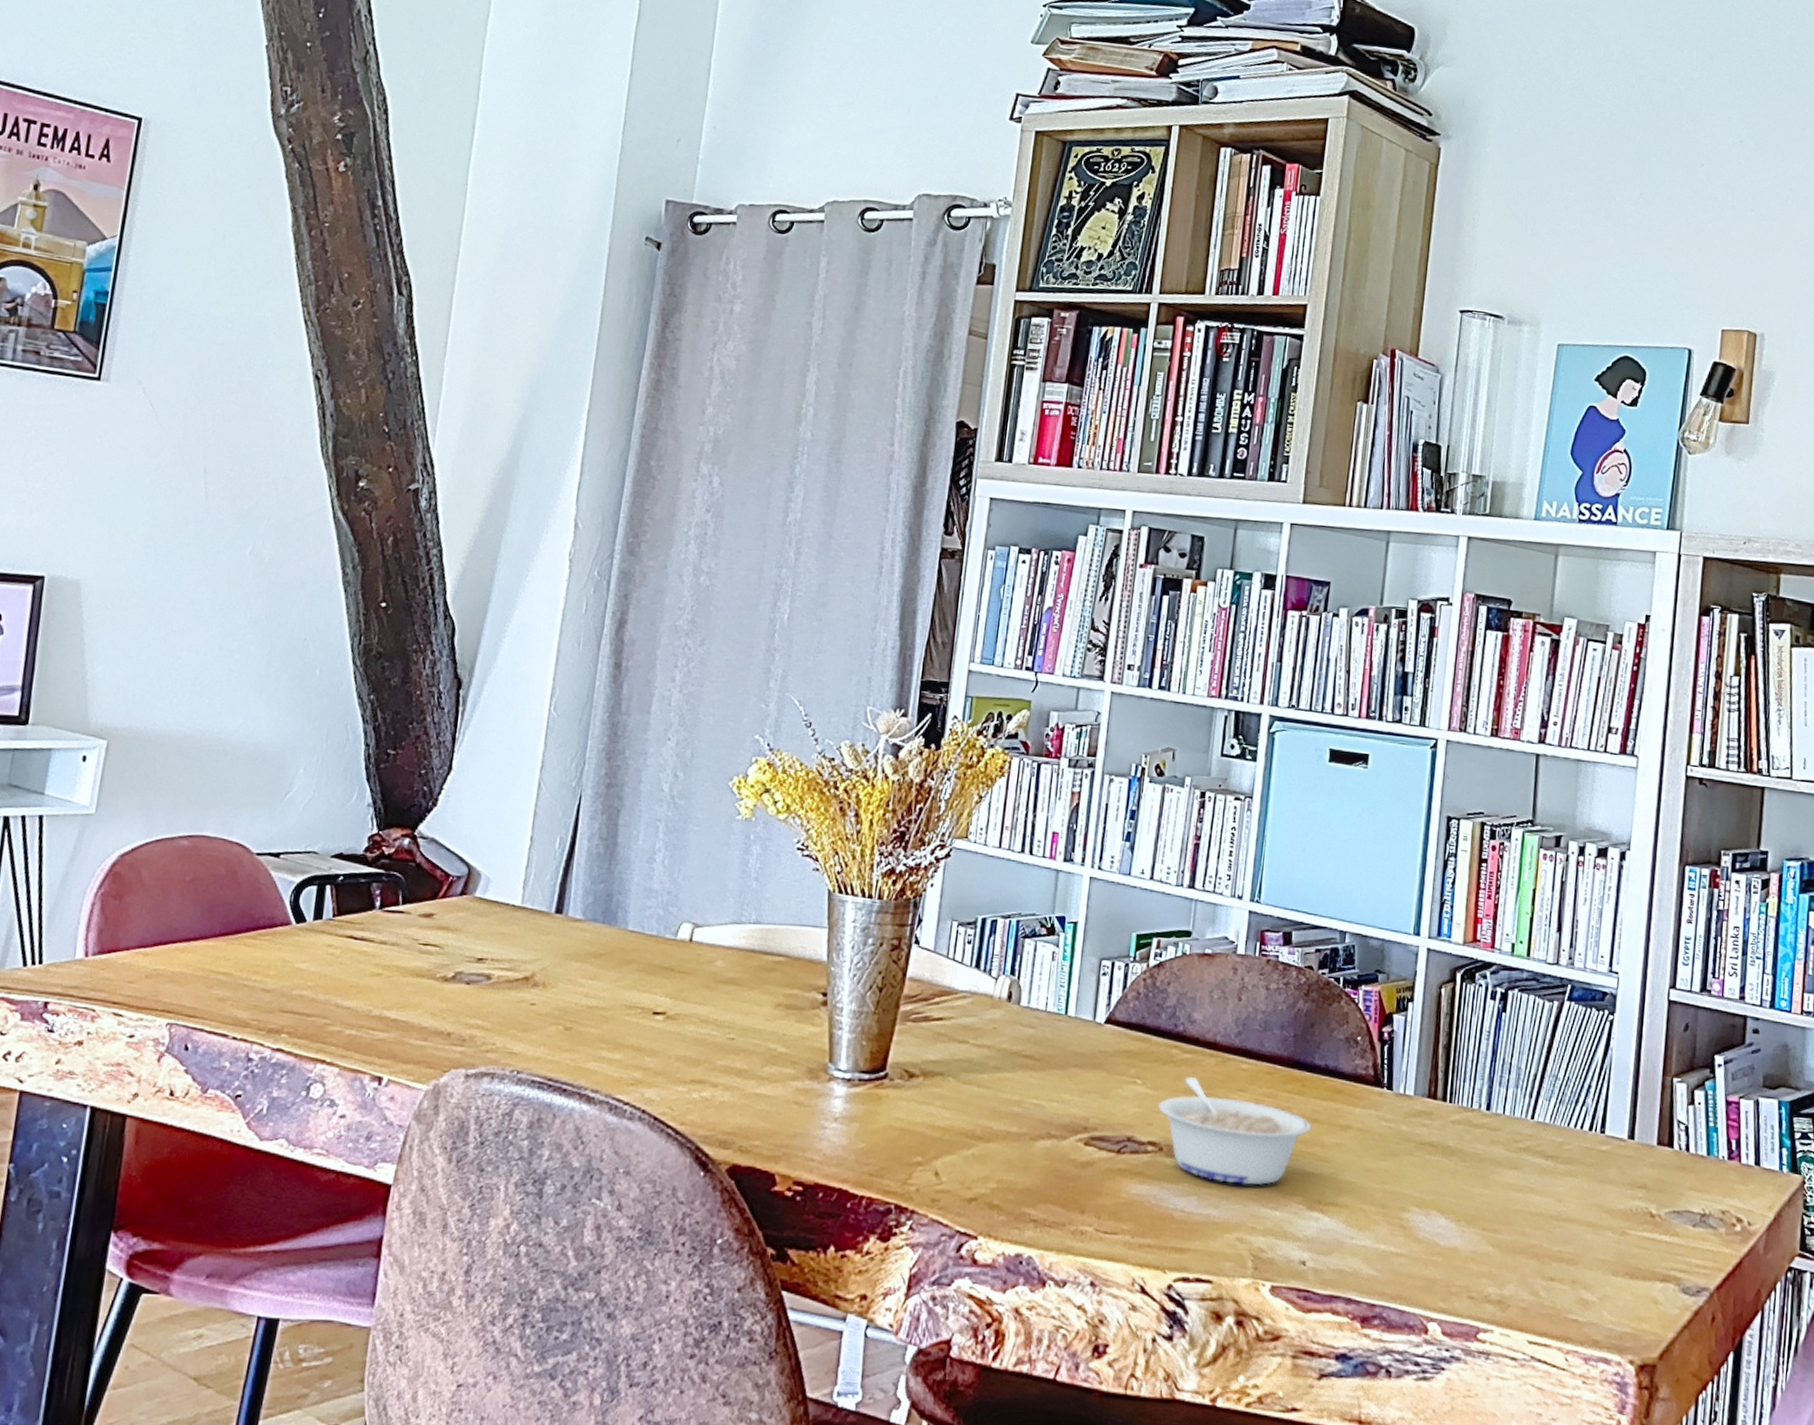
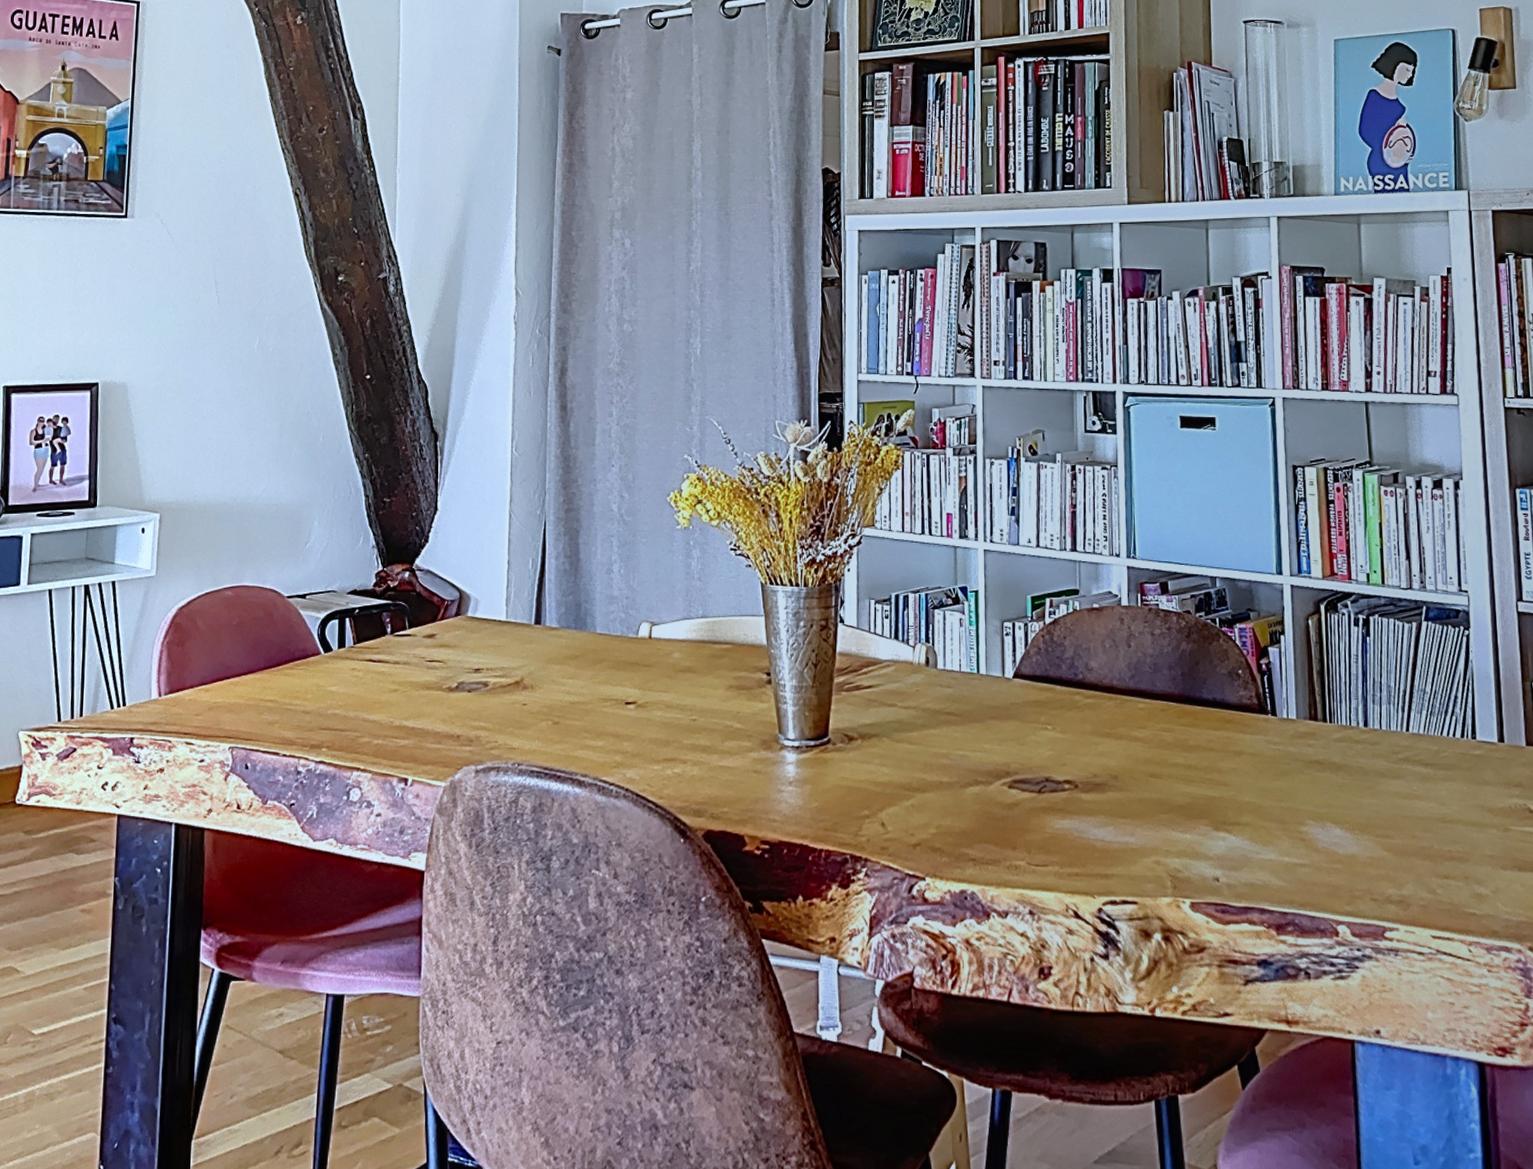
legume: present [1158,1076,1311,1185] -> none [1069,718,1207,812]

